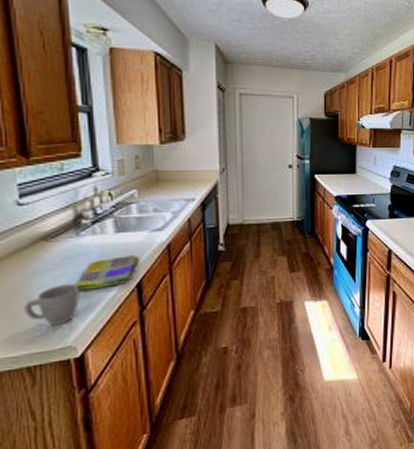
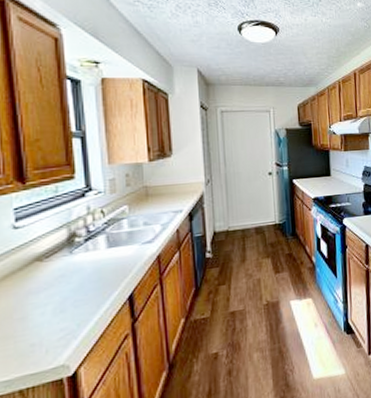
mug: present [24,283,80,326] -> none [17,301,73,346]
dish towel: present [75,255,140,291] -> none [68,268,131,308]

